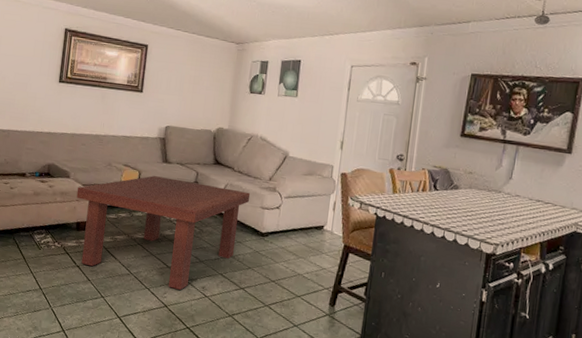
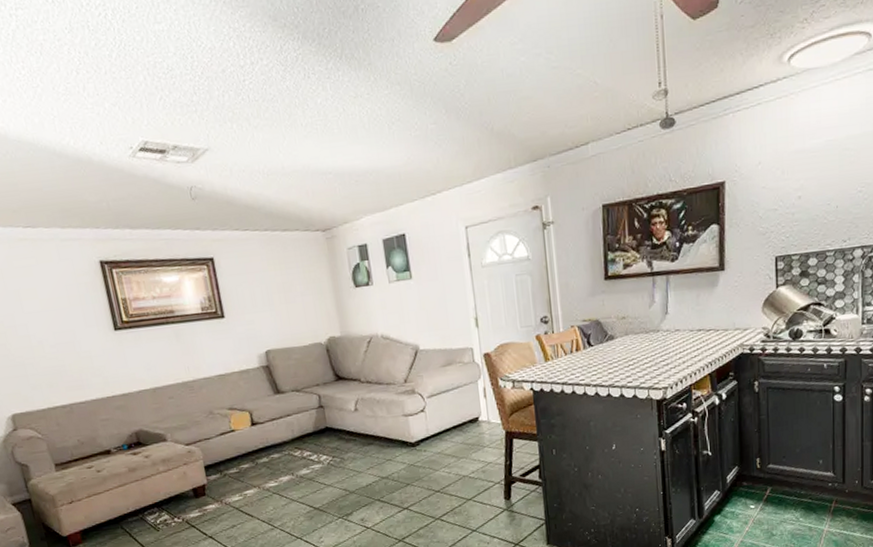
coffee table: present [76,175,251,290] -> none [180,402,389,533]

